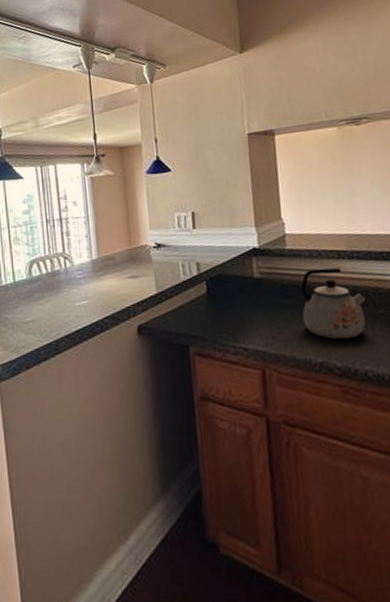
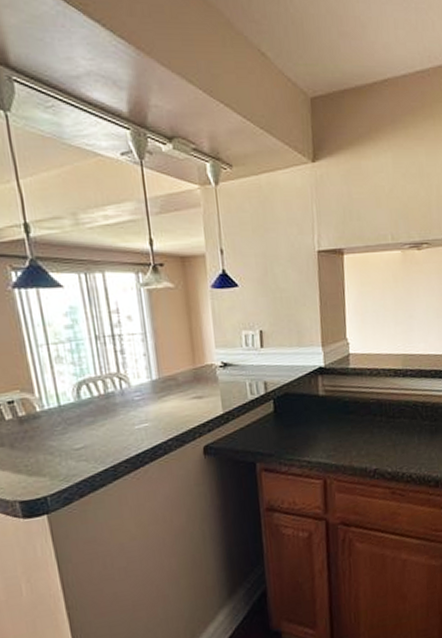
kettle: present [301,268,366,340] -> none [361,385,415,449]

